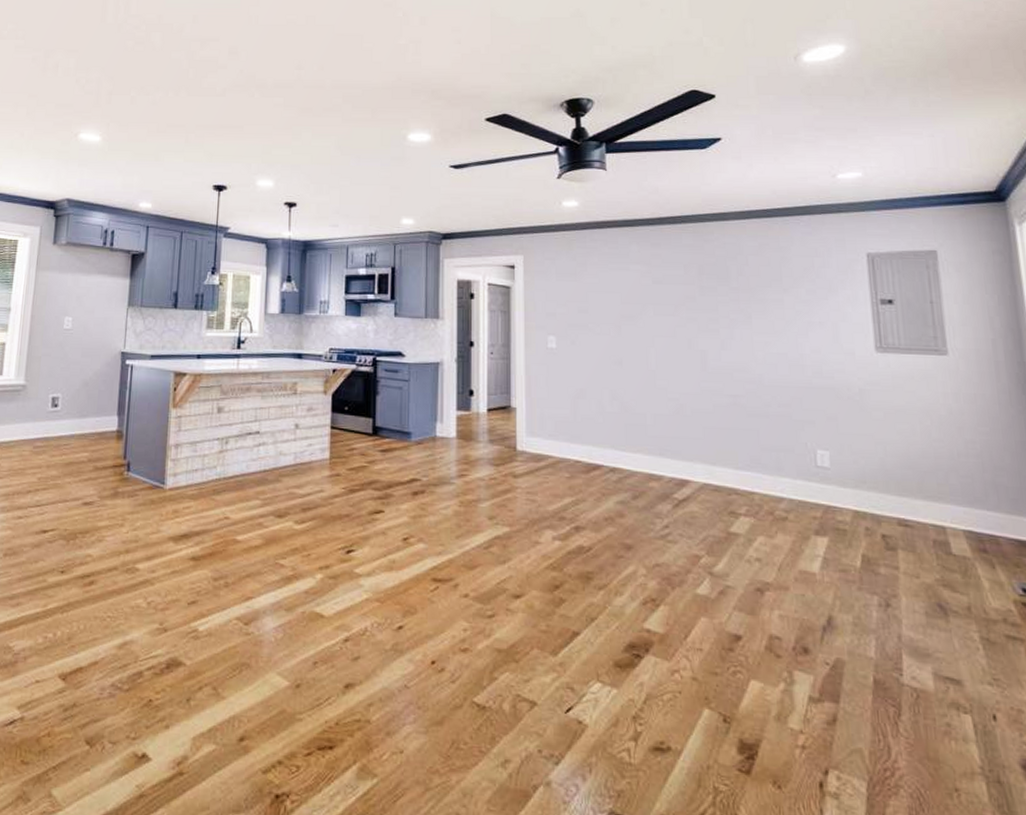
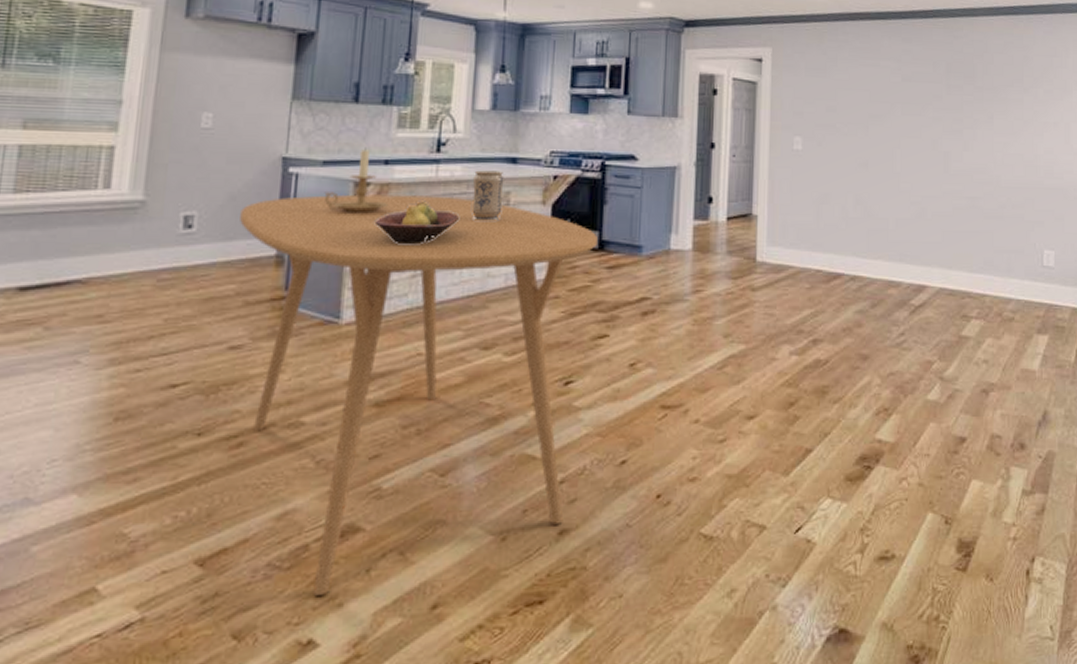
dining table: none [91,382,372,717] -> present [240,194,598,596]
candle holder: none [152,344,201,399] -> present [324,146,389,214]
fruit bowl: none [190,388,257,426] -> present [374,200,460,245]
vase: none [266,364,292,407] -> present [472,170,504,221]

